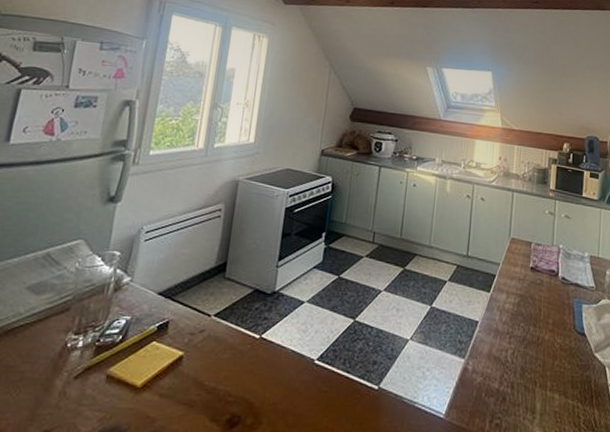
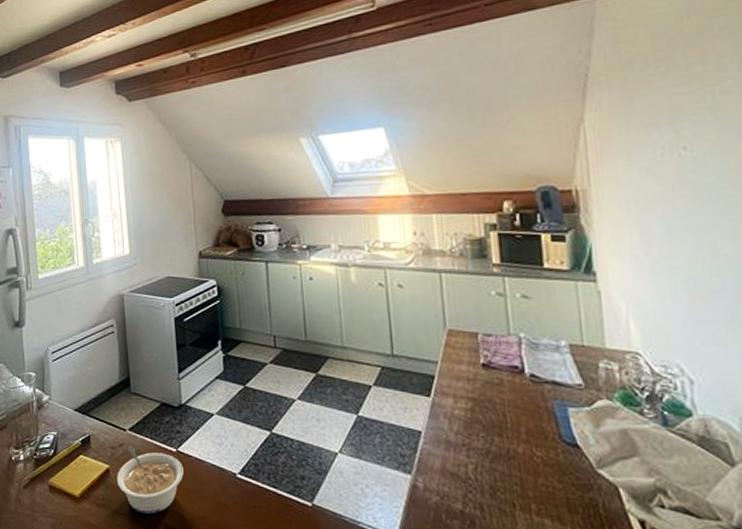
legume: none [188,331,263,402] -> present [116,445,184,514]

